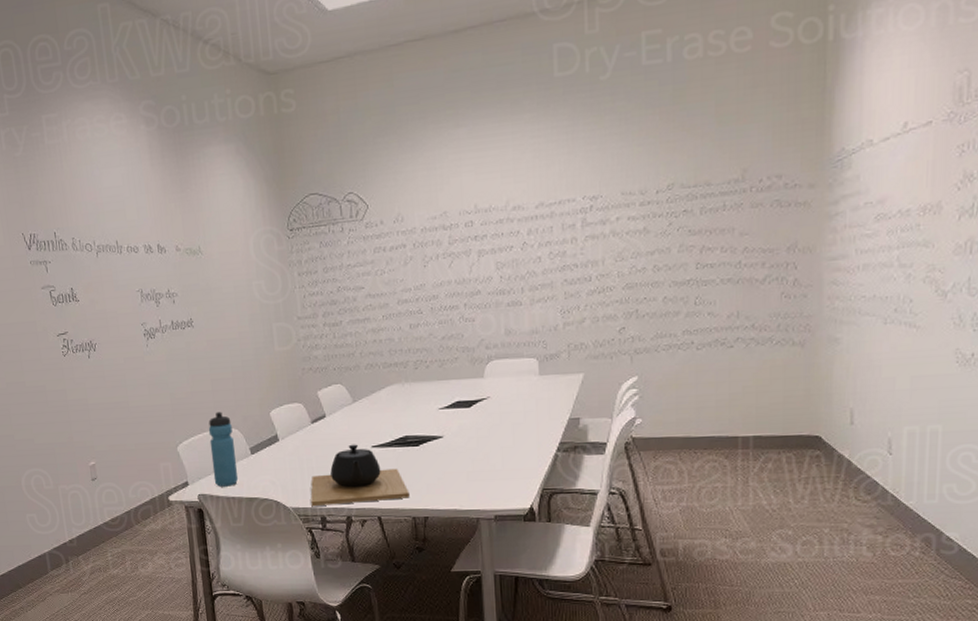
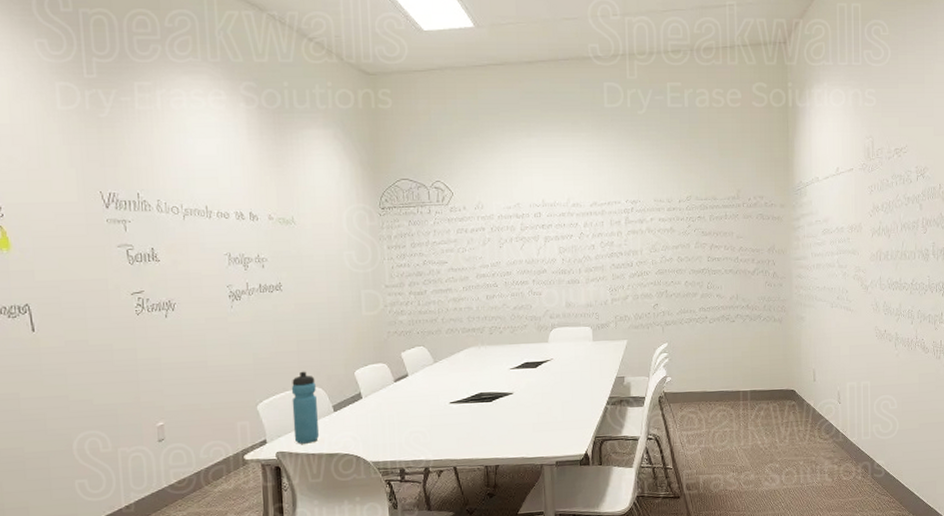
teapot: present [310,444,410,507] -> none [391,400,483,460]

